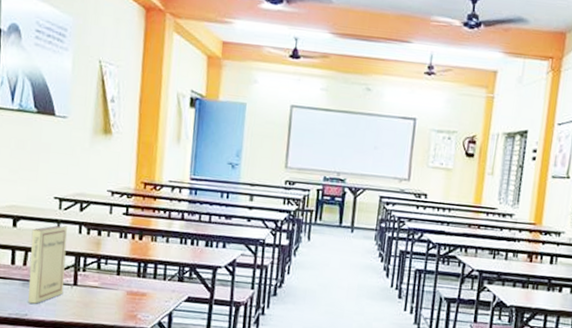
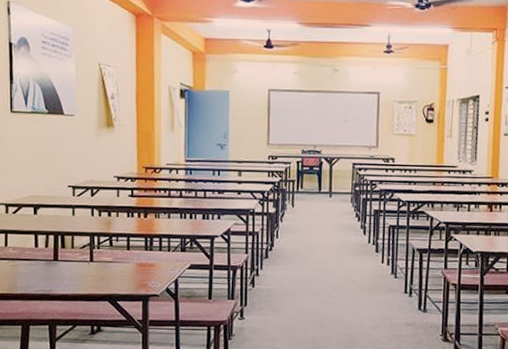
book: present [28,225,68,304] -> none [50,210,82,280]

